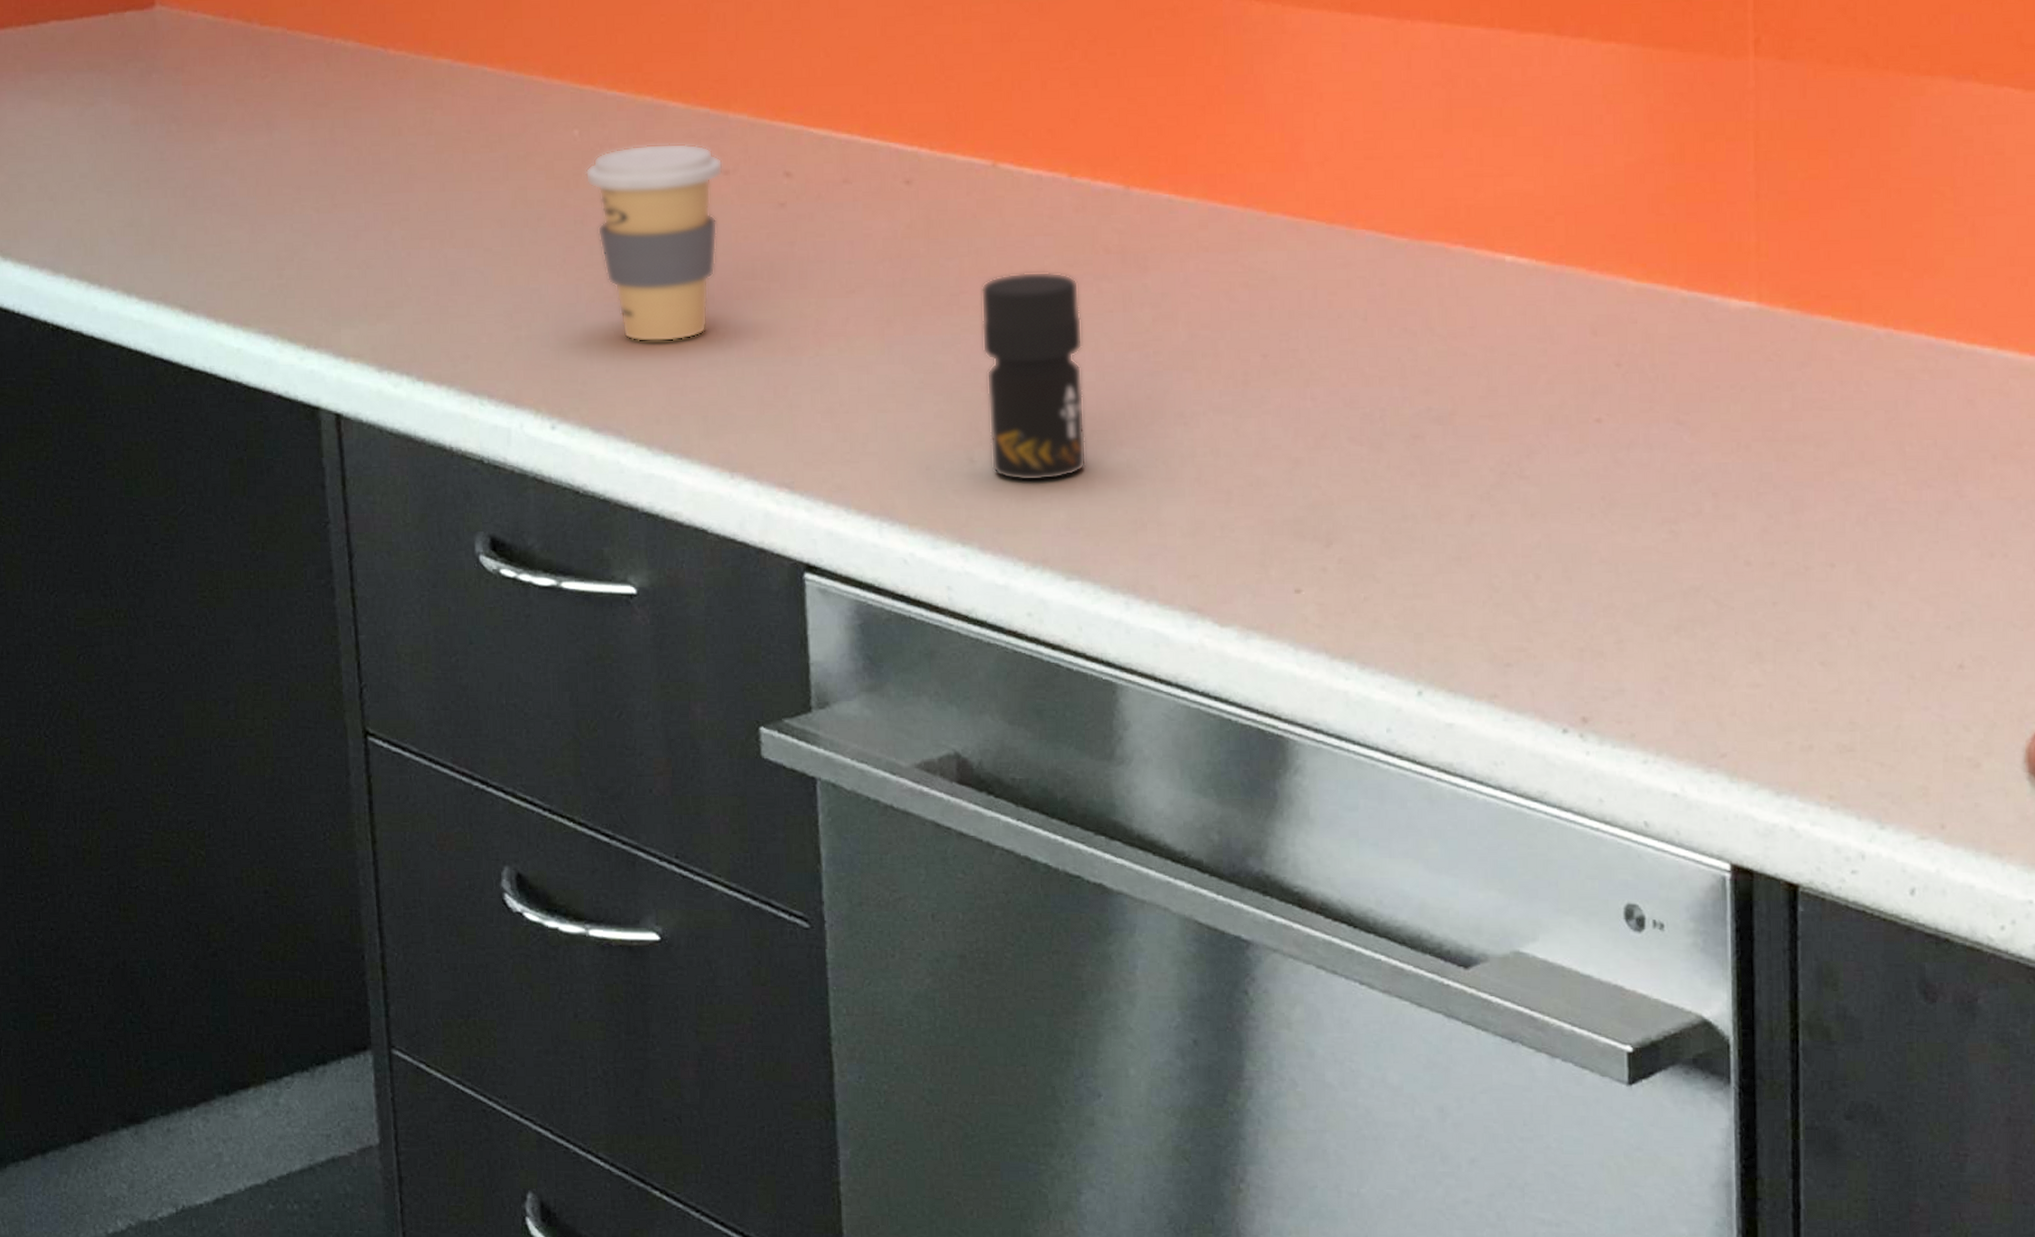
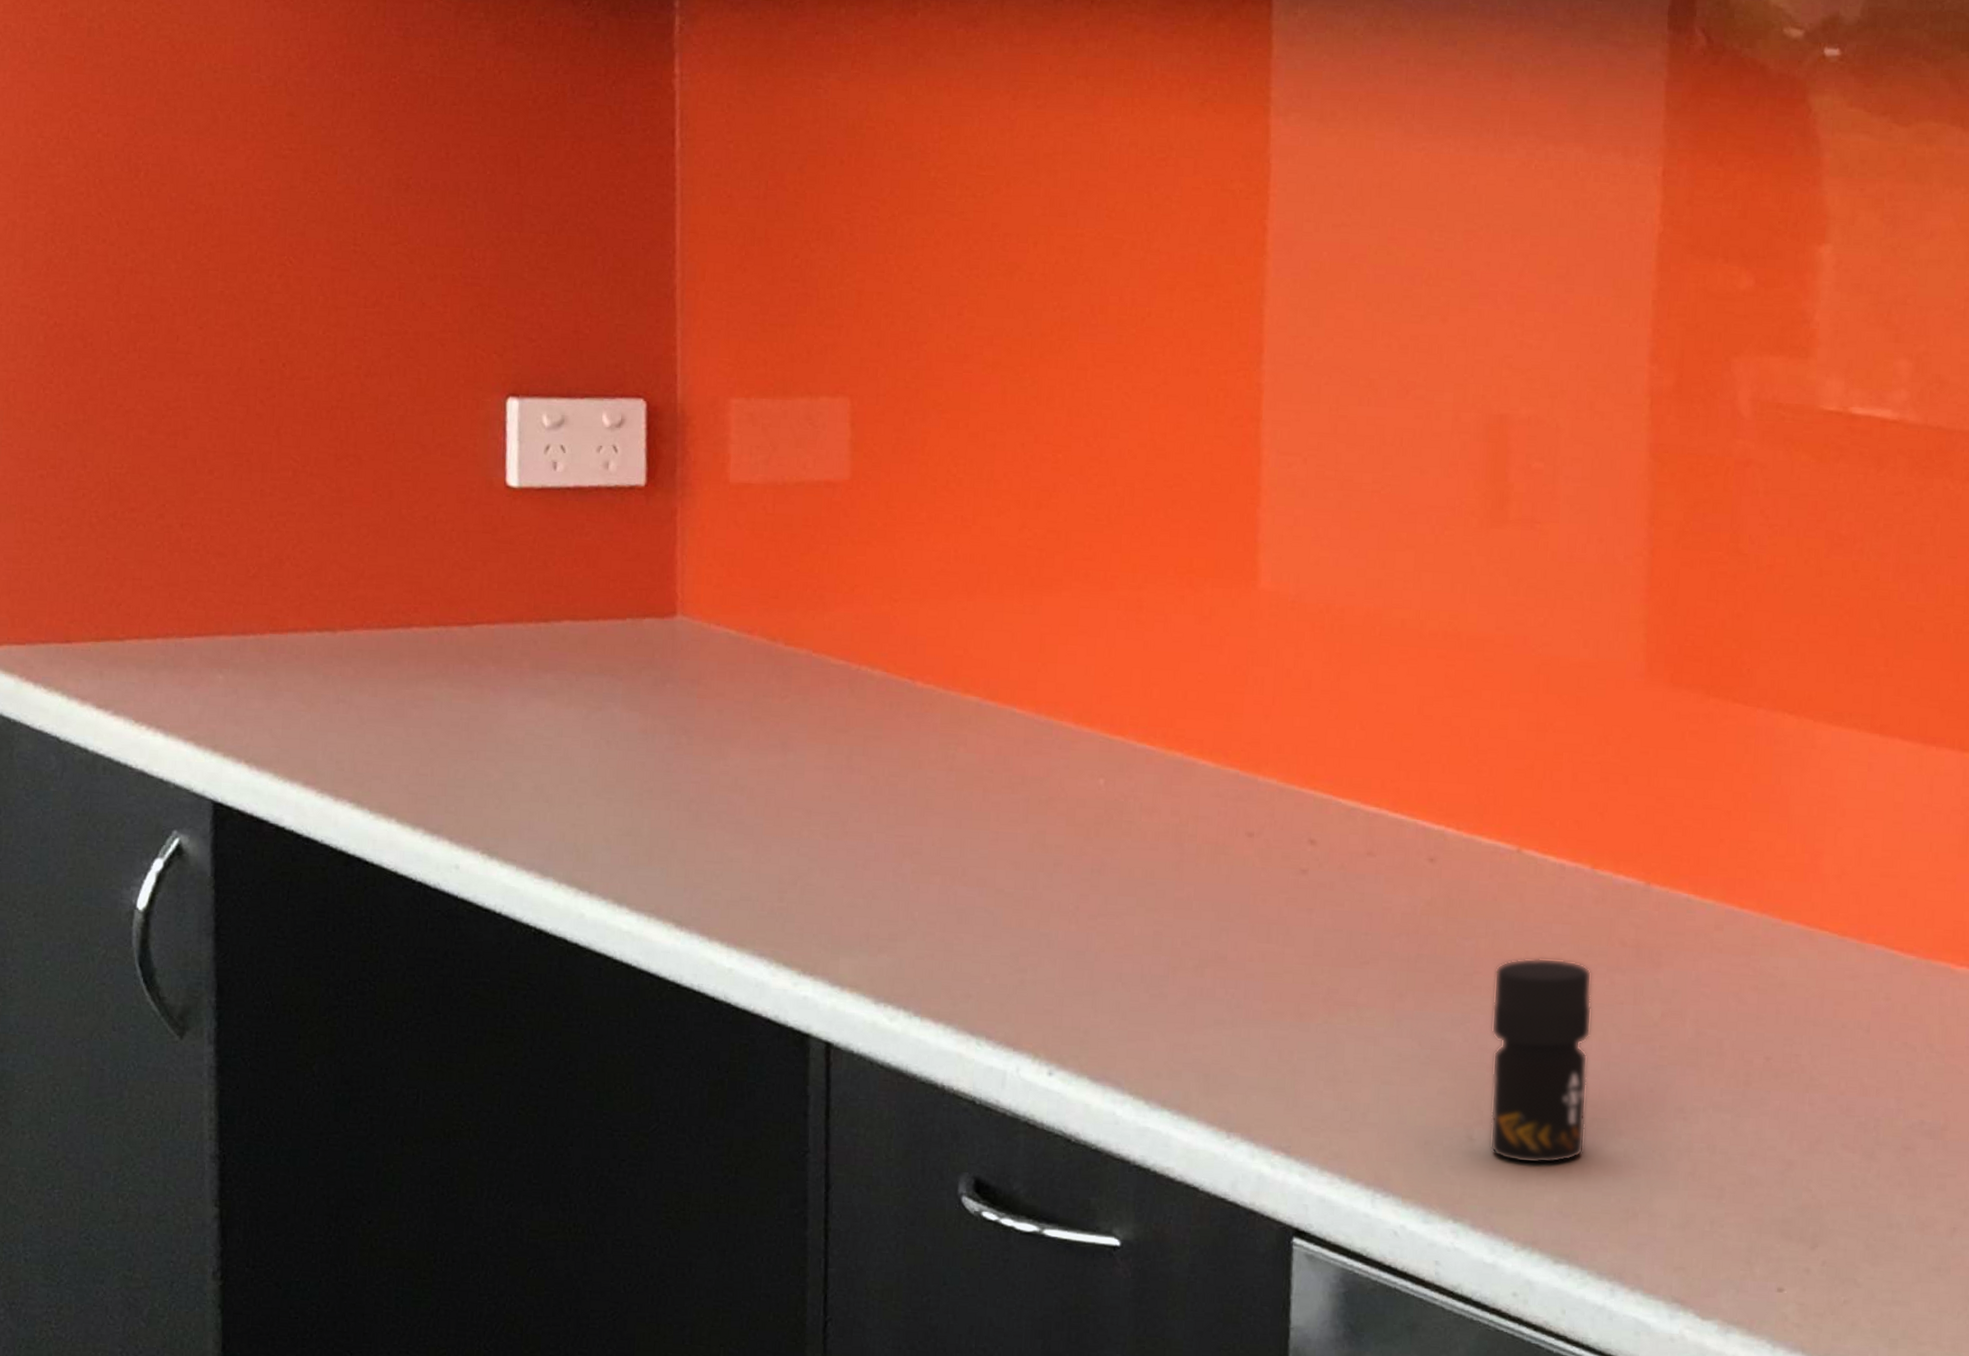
coffee cup: present [585,143,723,342] -> none [1107,799,1248,998]

